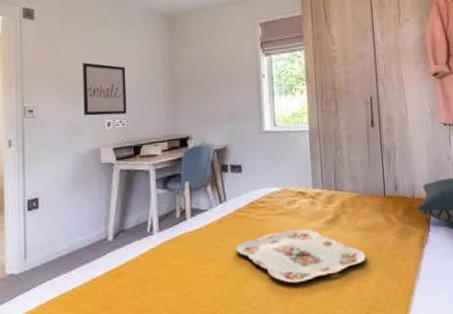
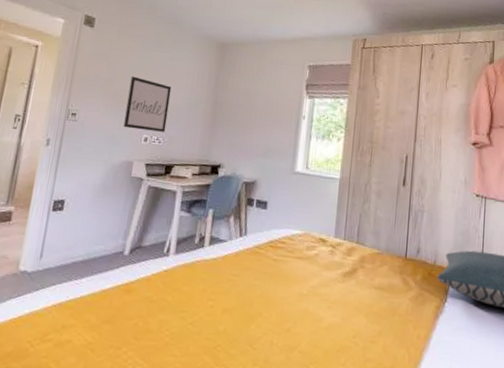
serving tray: present [235,229,366,284] -> none [247,275,378,332]

